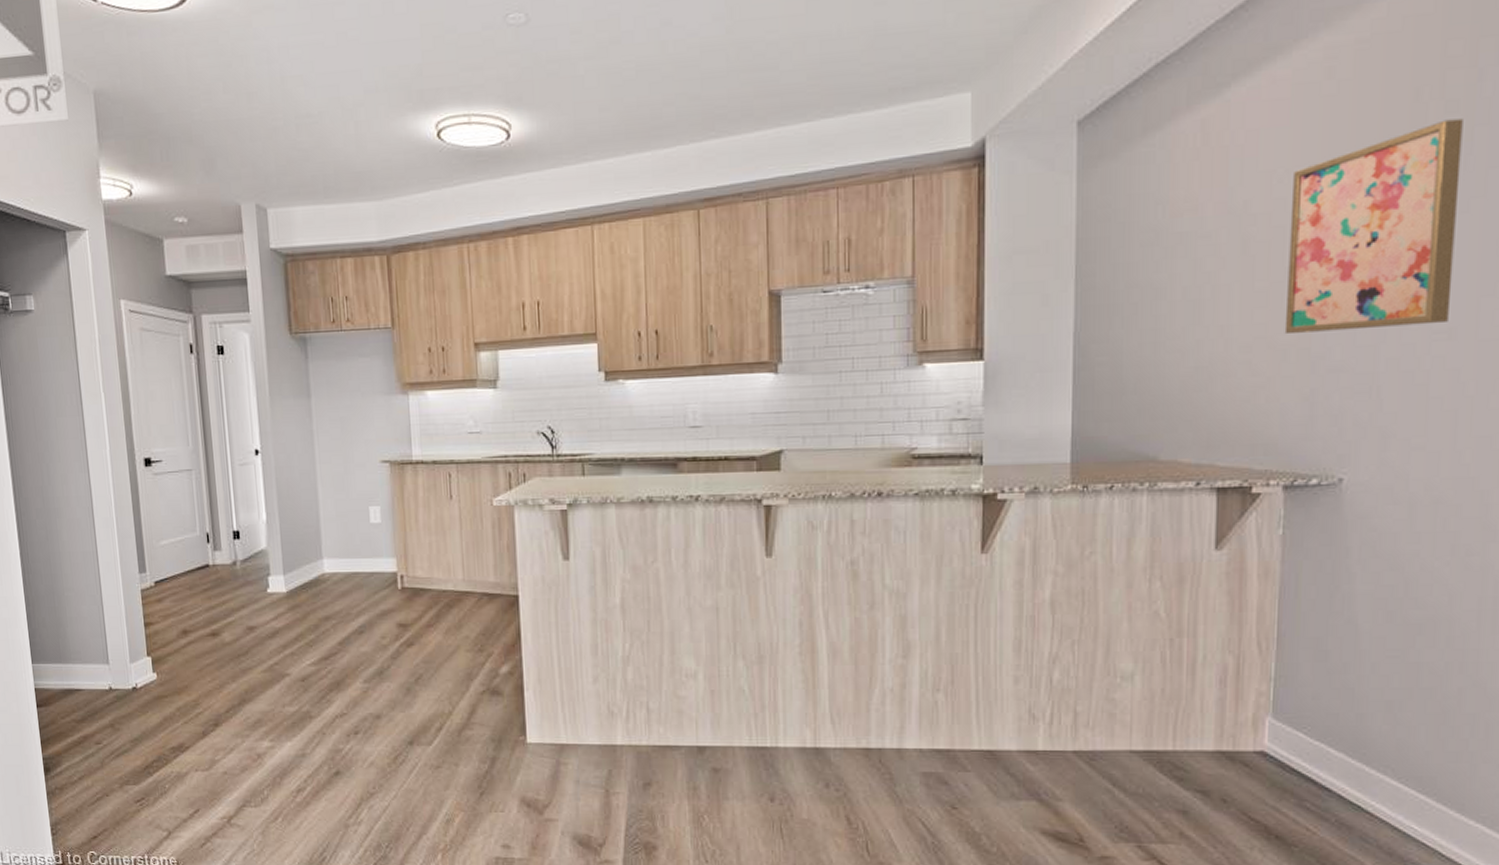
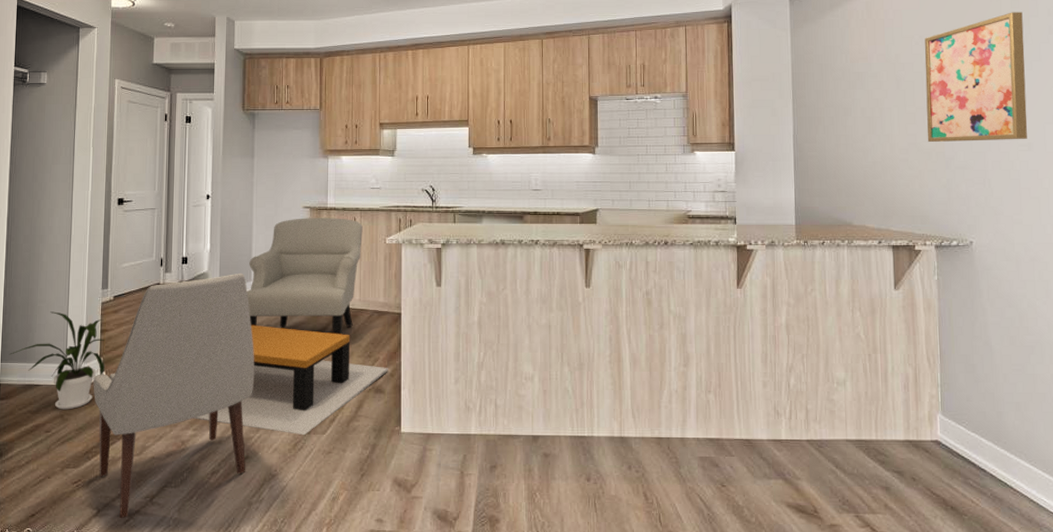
house plant: none [41,602,155,718] -> present [9,311,105,410]
chair: none [143,548,339,841] -> present [93,273,255,518]
coffee table: none [268,613,506,747] -> present [193,324,388,436]
chair: none [317,474,462,624] -> present [246,218,363,335]

